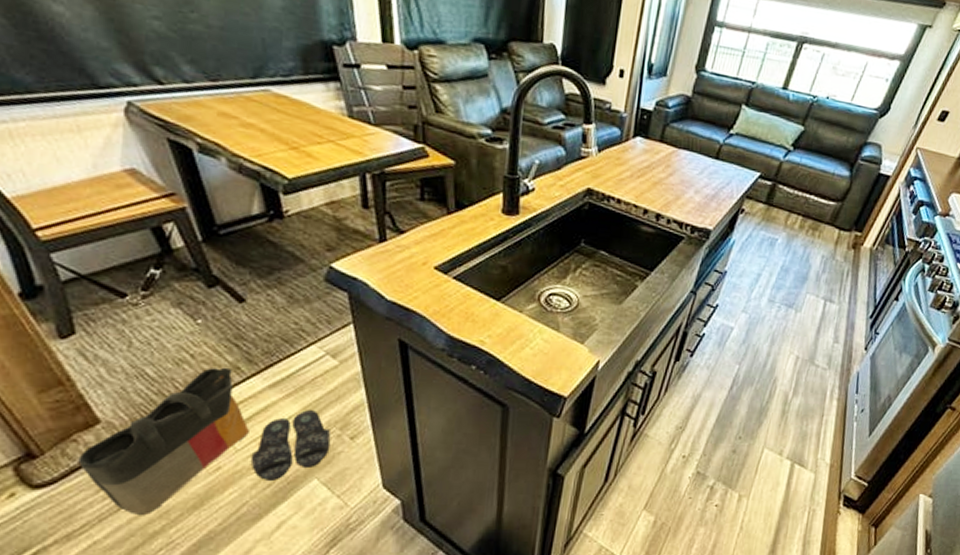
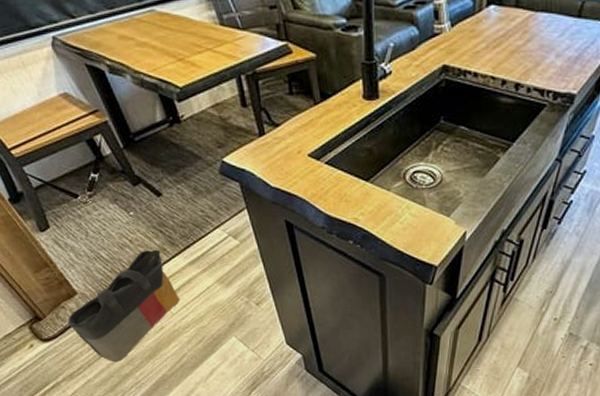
slippers: present [250,410,331,481] -> none [184,282,242,338]

